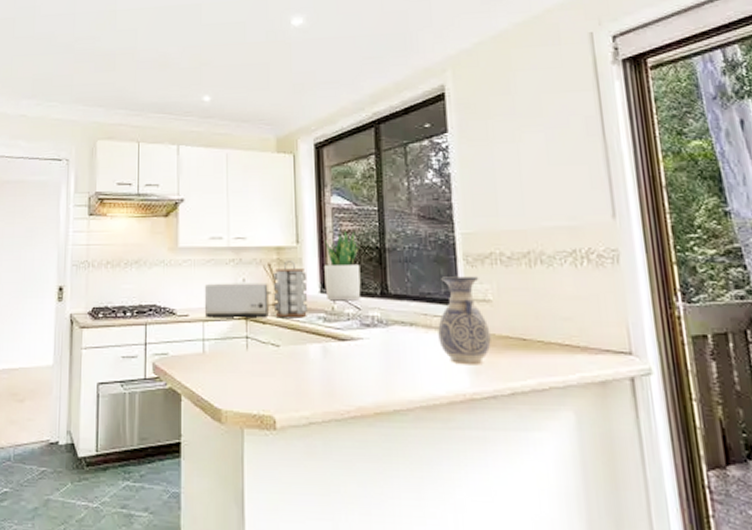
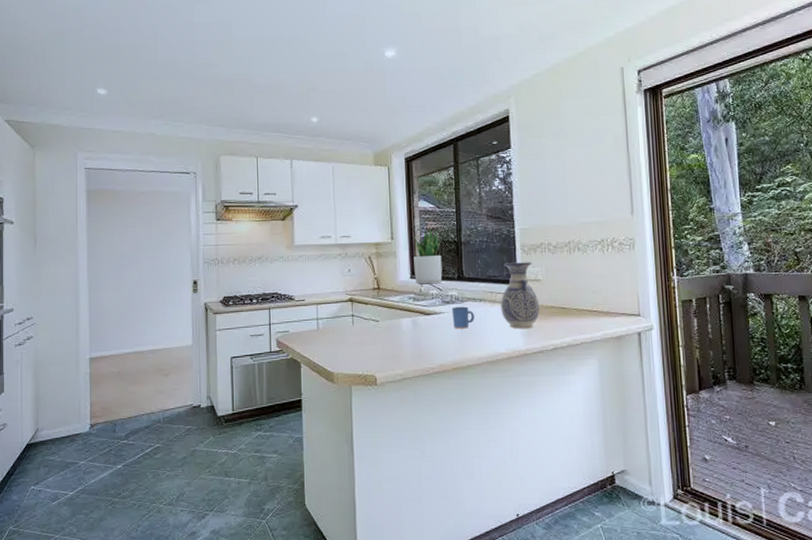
toaster: present [204,283,271,317] -> none [317,272,372,301]
spice rack: present [274,261,309,318] -> none [373,254,402,300]
mug: none [373,331,403,361] -> present [451,306,474,329]

